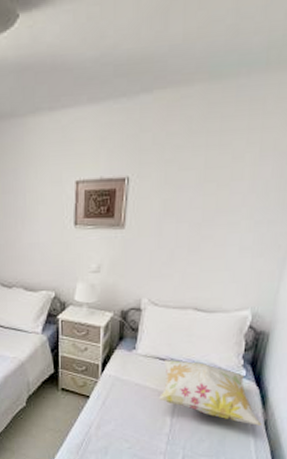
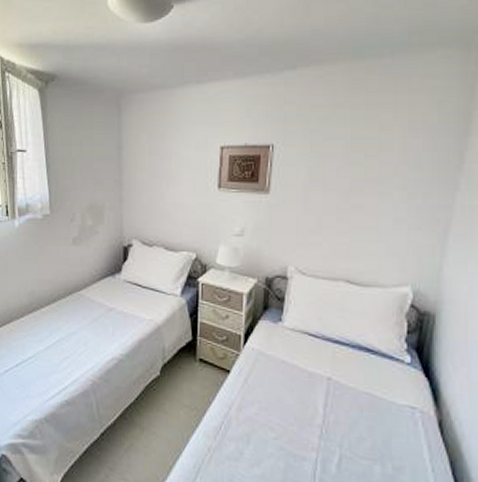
decorative pillow: present [158,360,262,426] -> none [308,336,435,427]

